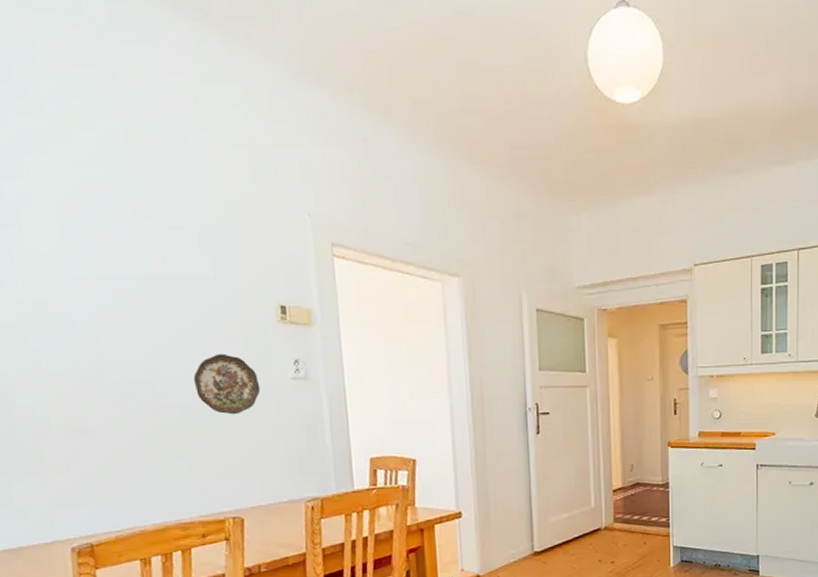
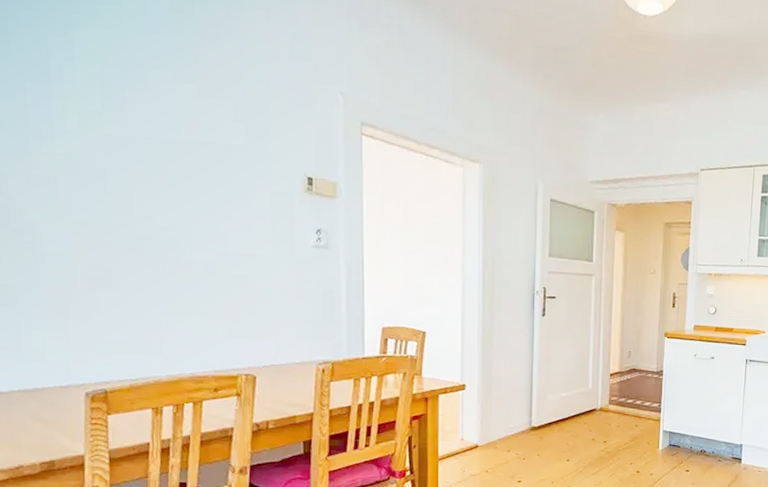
decorative plate: present [193,353,261,415] -> none [218,218,282,277]

